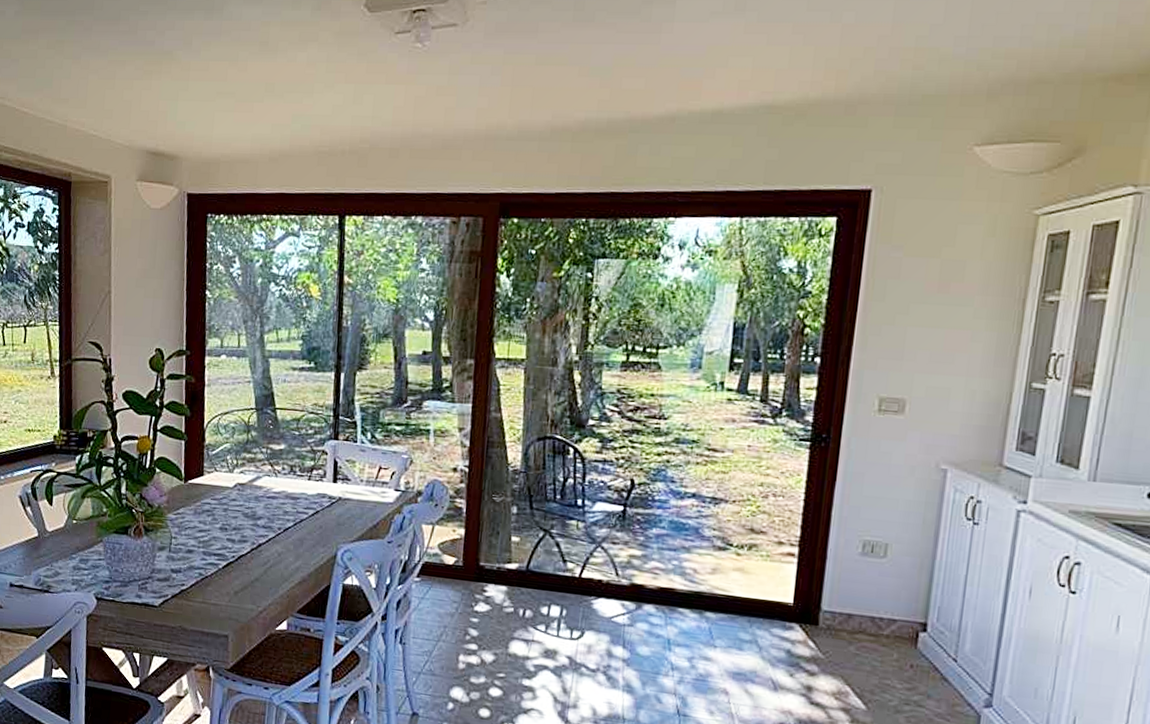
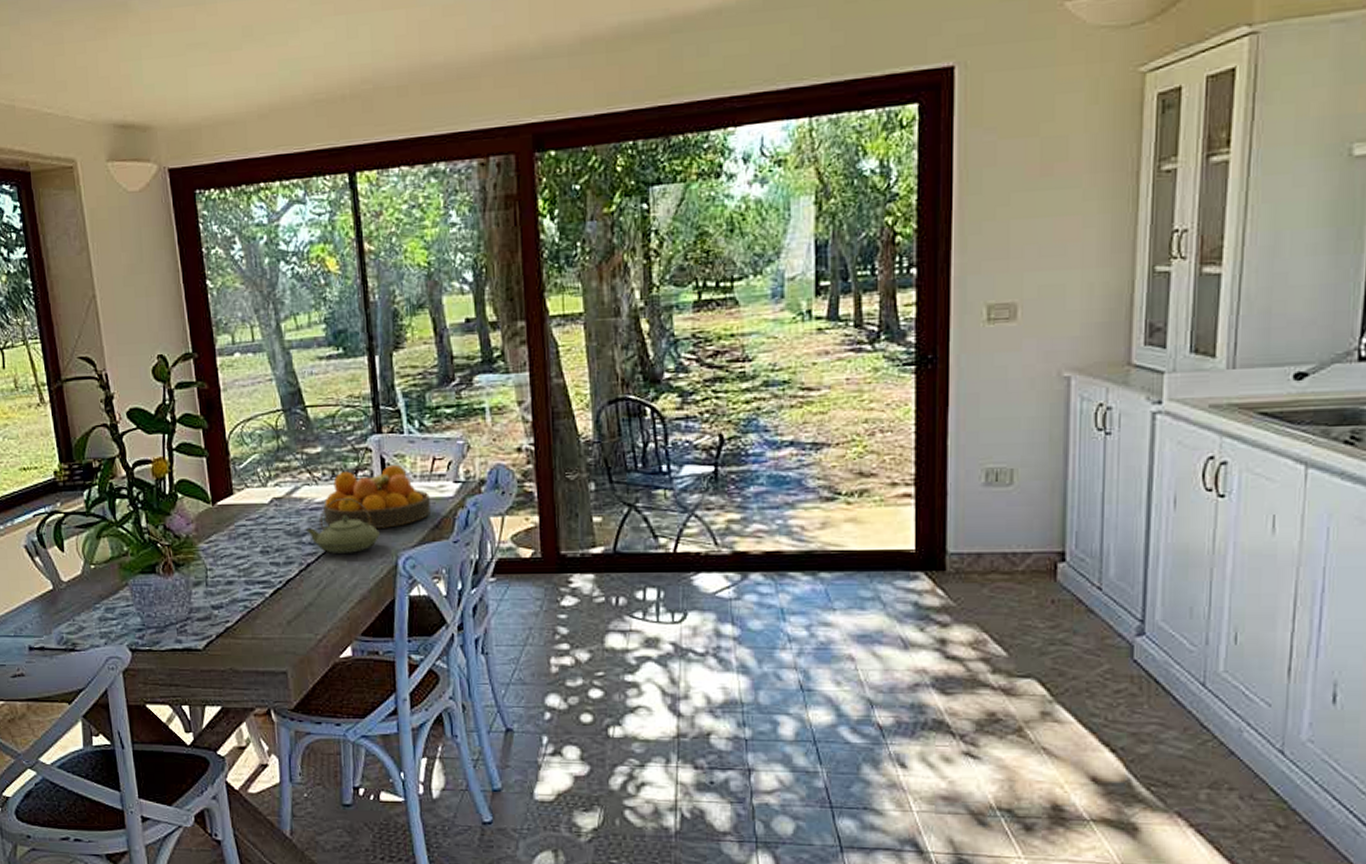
teapot: none [261,490,325,540] -> present [305,497,380,555]
fruit bowl: none [278,468,373,522] -> present [323,464,432,528]

